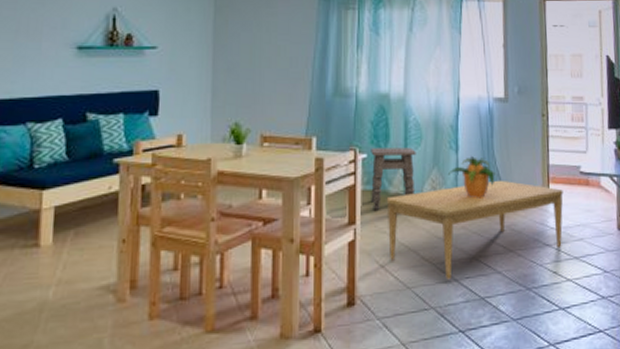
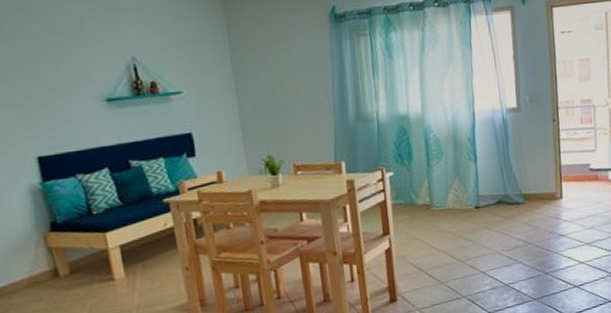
side table: present [371,147,416,210] -> none [396,162,441,221]
coffee table: present [386,180,563,280] -> none [415,183,575,273]
potted plant: present [447,155,497,199] -> none [468,164,513,203]

